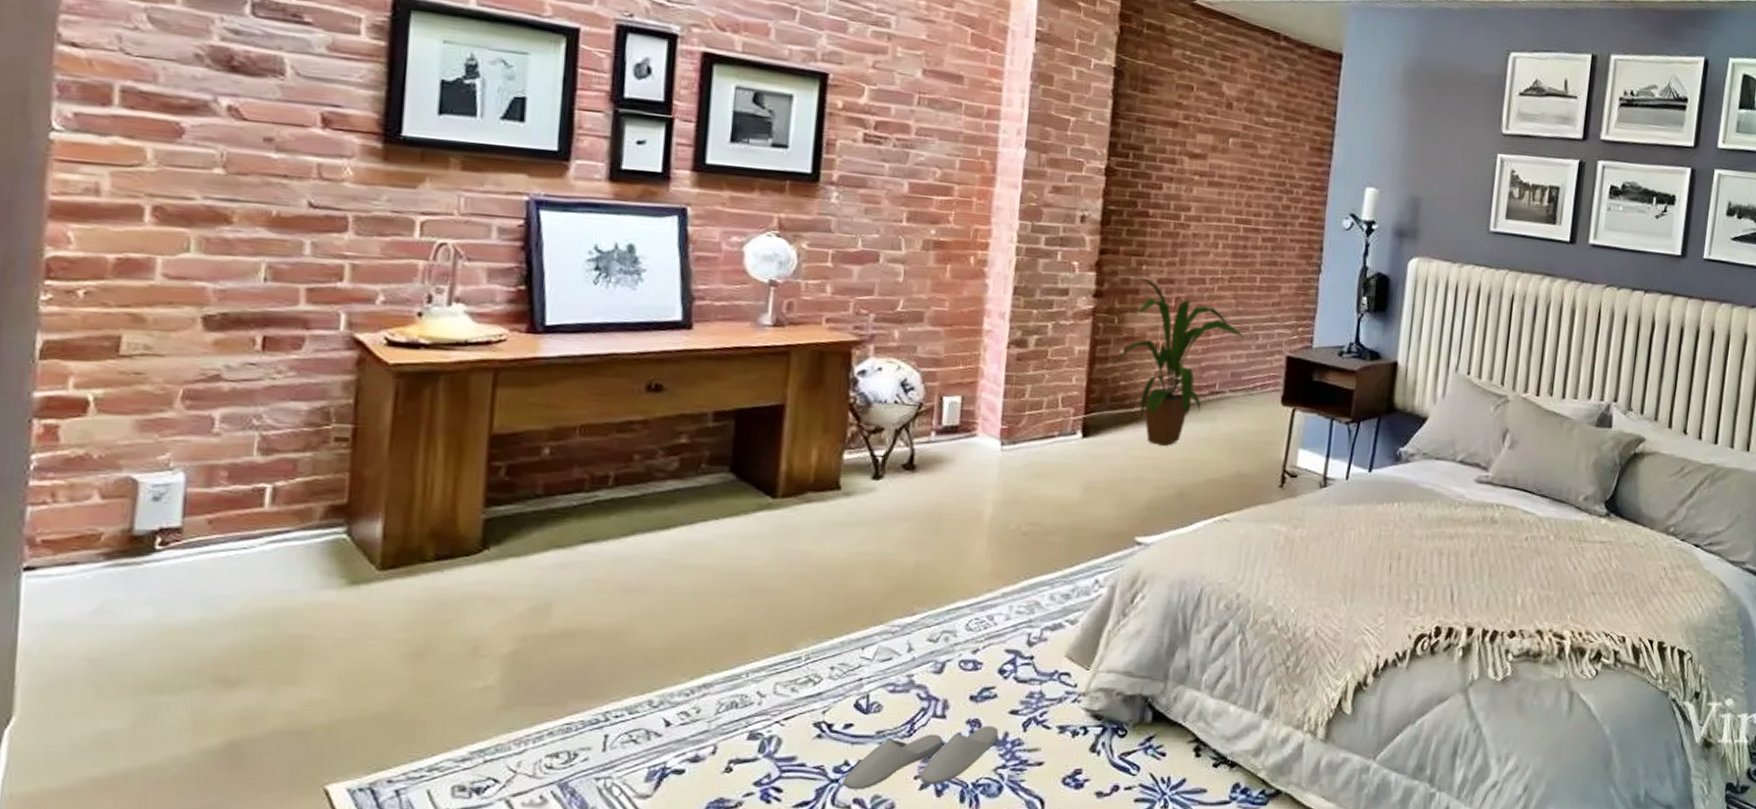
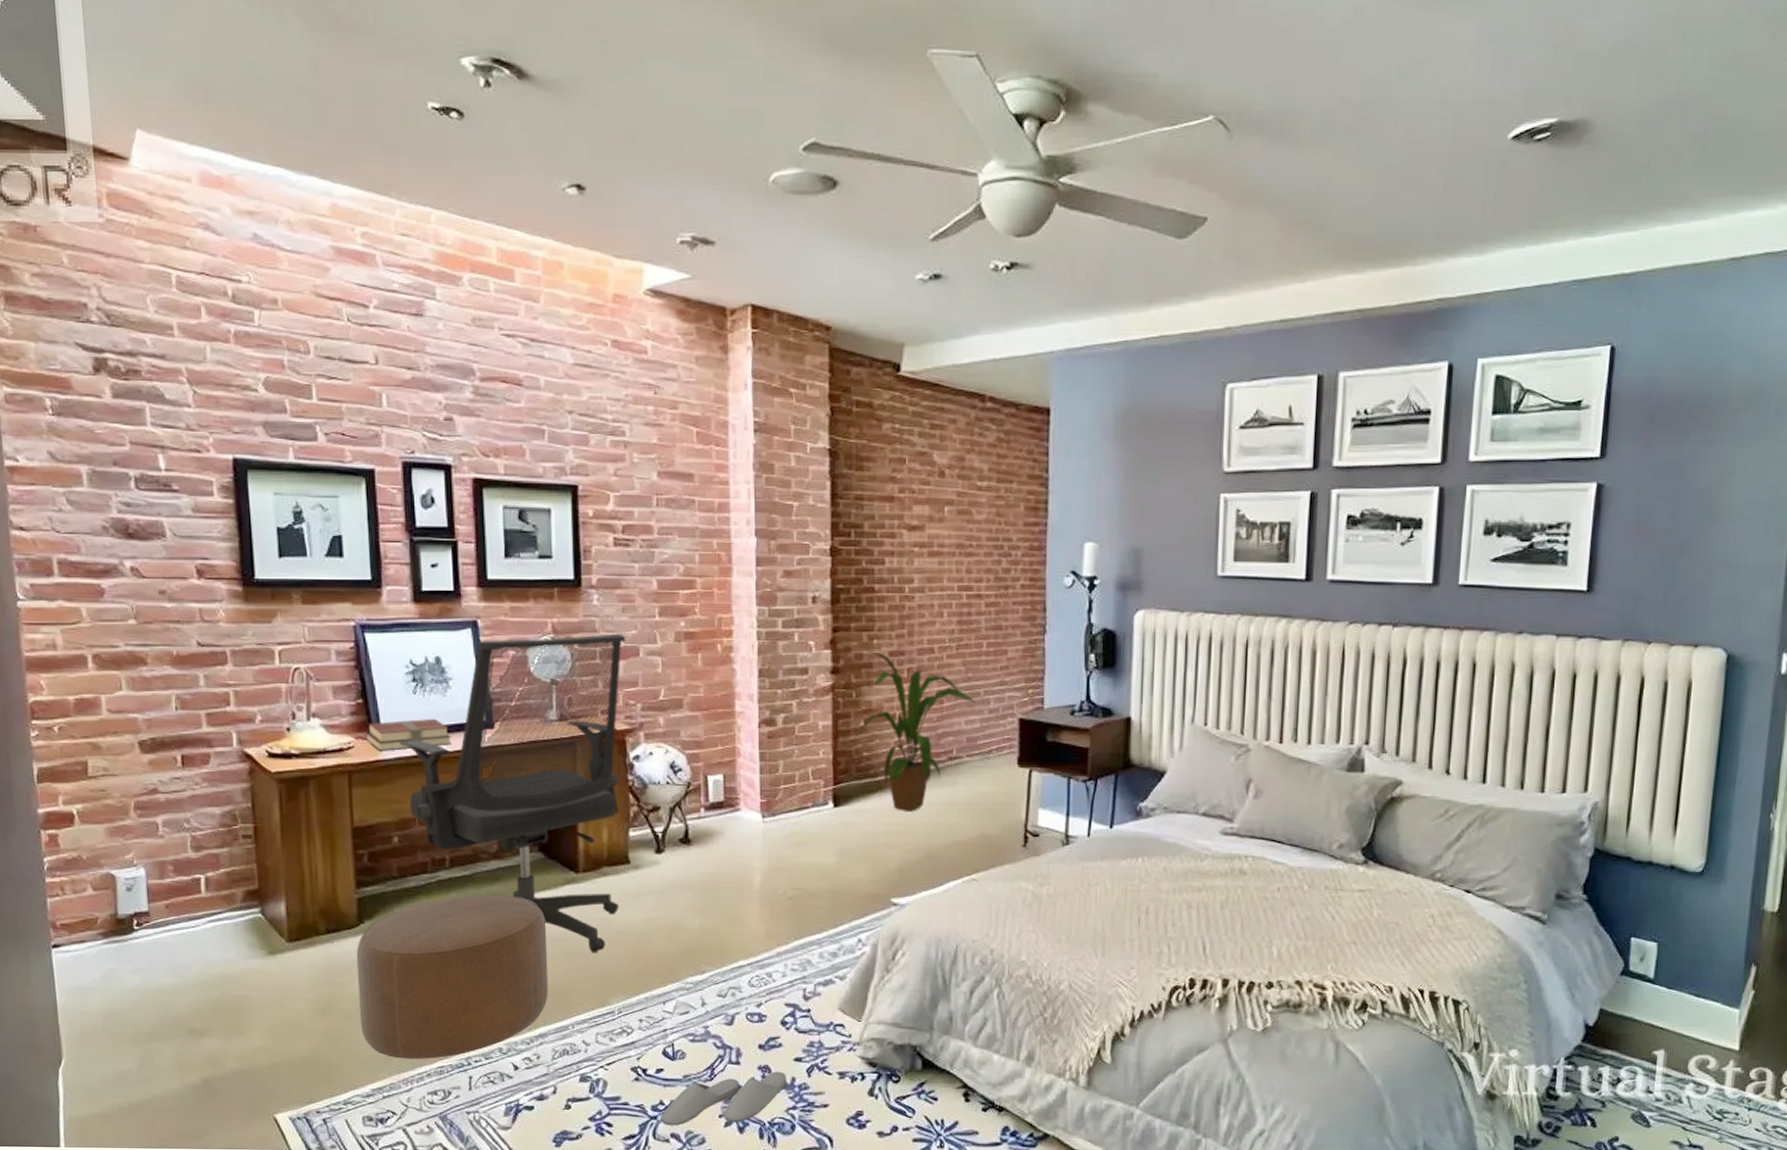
ottoman: none [465,519,728,714] -> present [356,895,549,1059]
books: none [523,313,636,348] -> present [365,718,452,751]
office chair: none [566,230,864,590] -> present [399,634,625,953]

